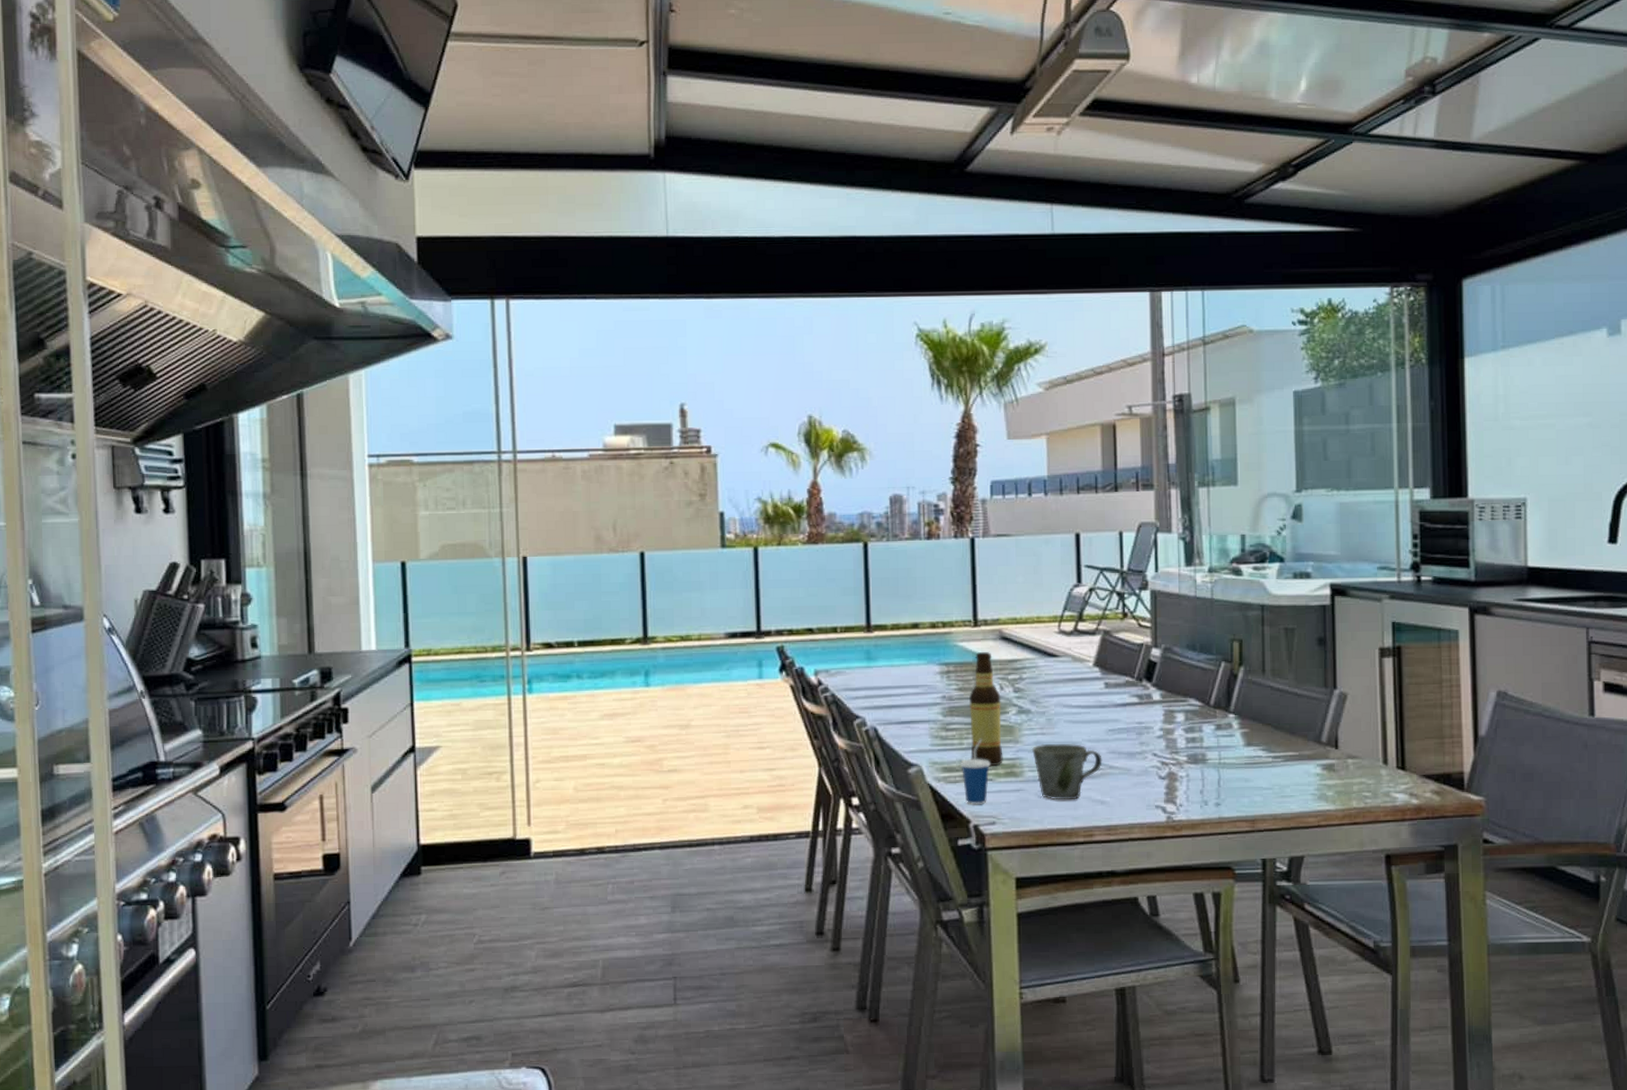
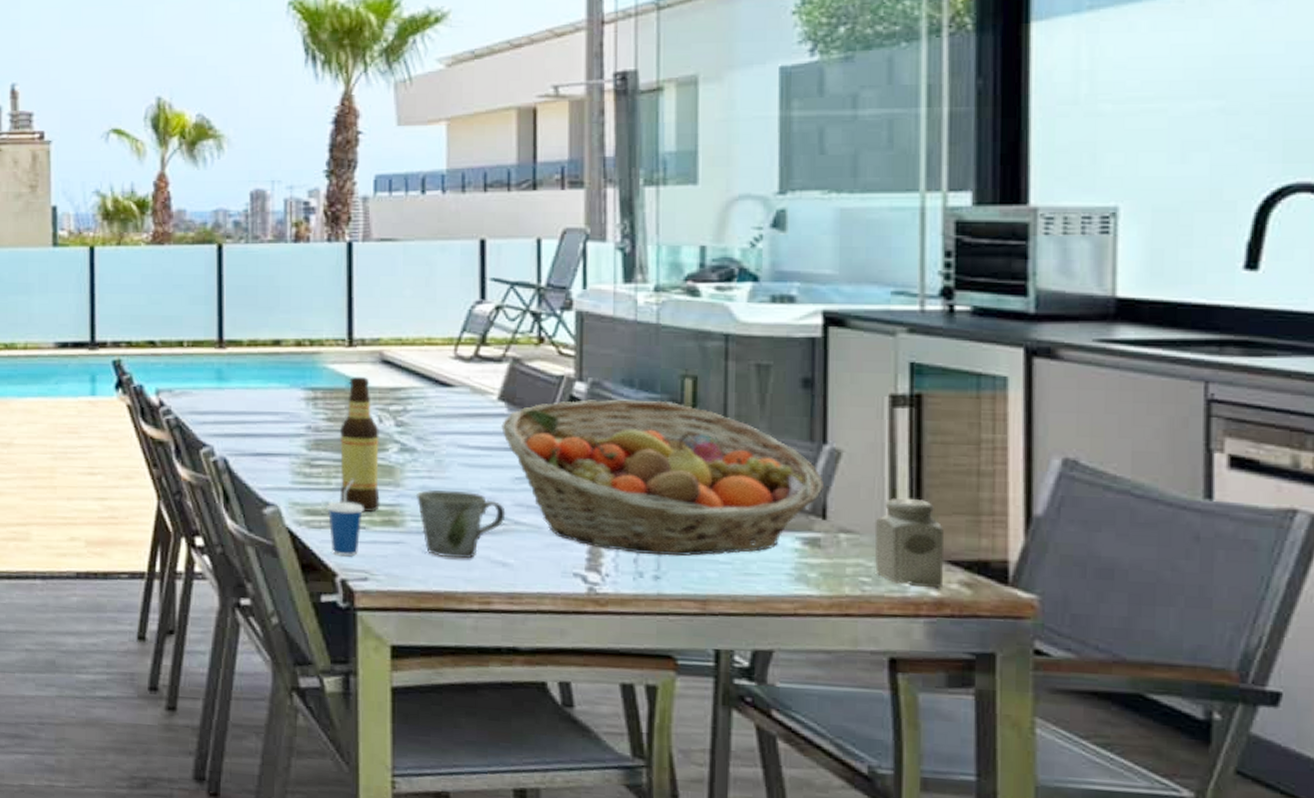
fruit basket: none [1097,660,1335,786] -> present [501,399,824,557]
salt shaker: none [1372,728,1420,797] -> present [874,497,944,587]

